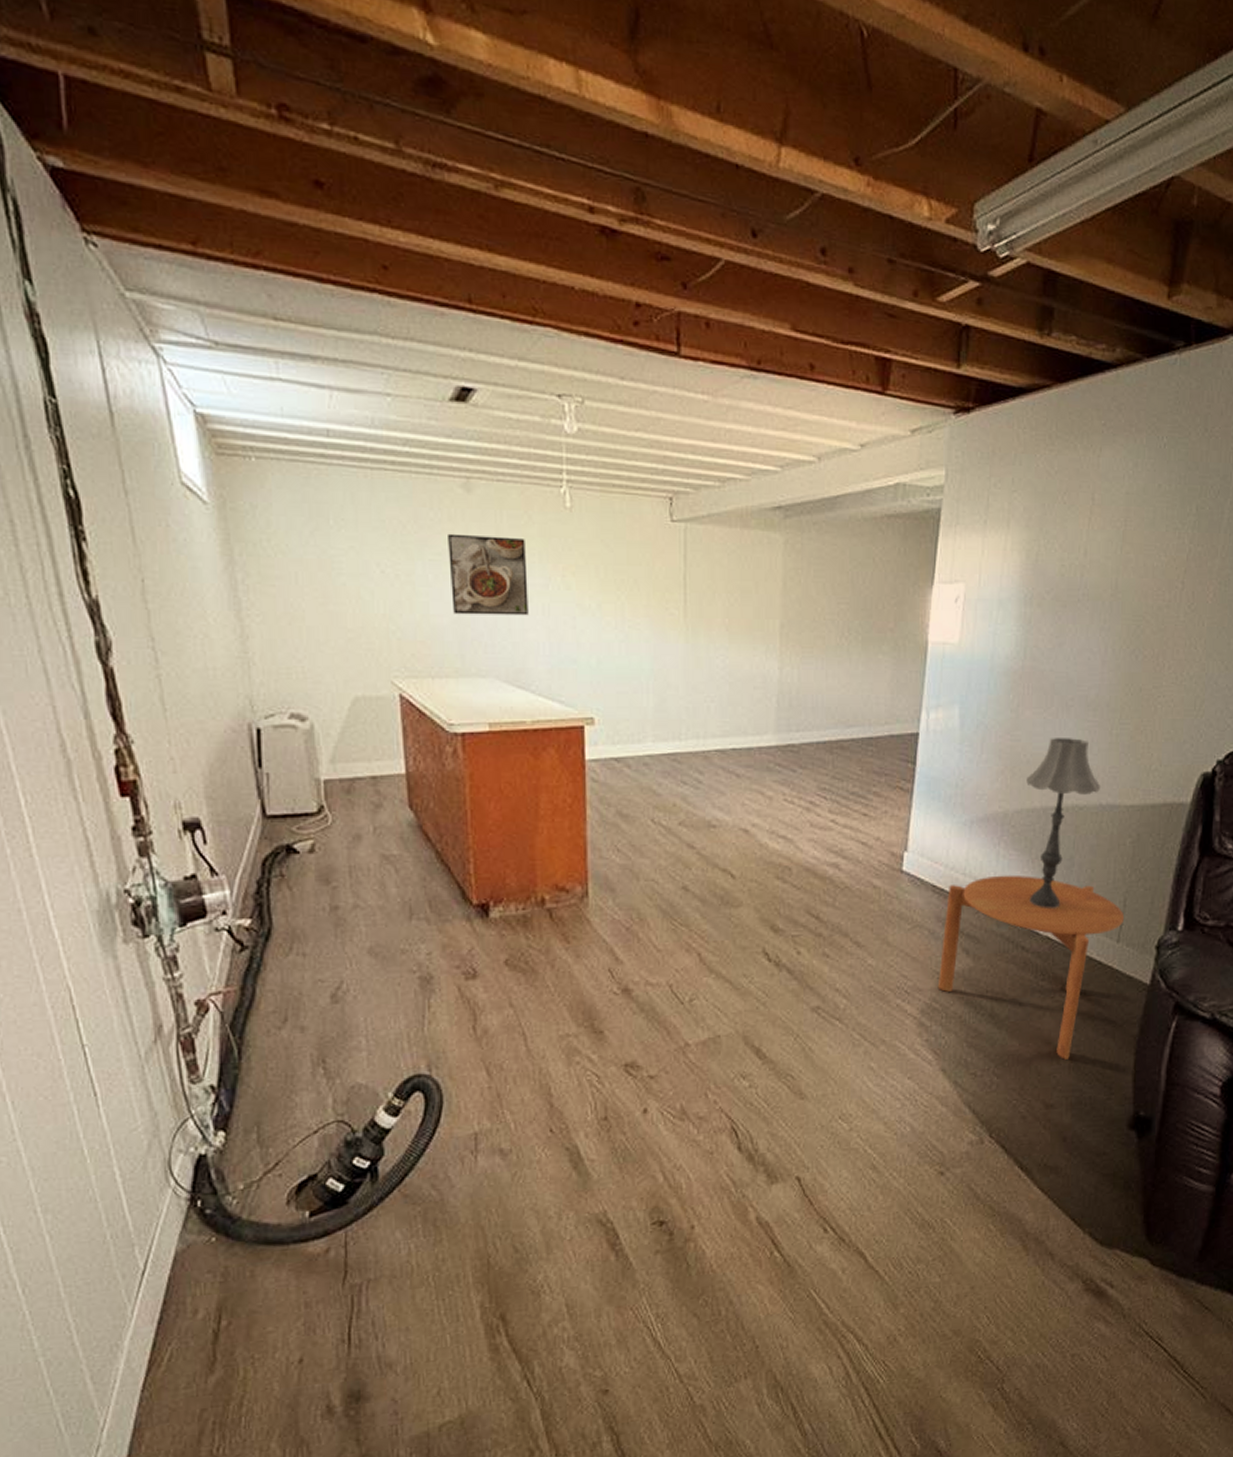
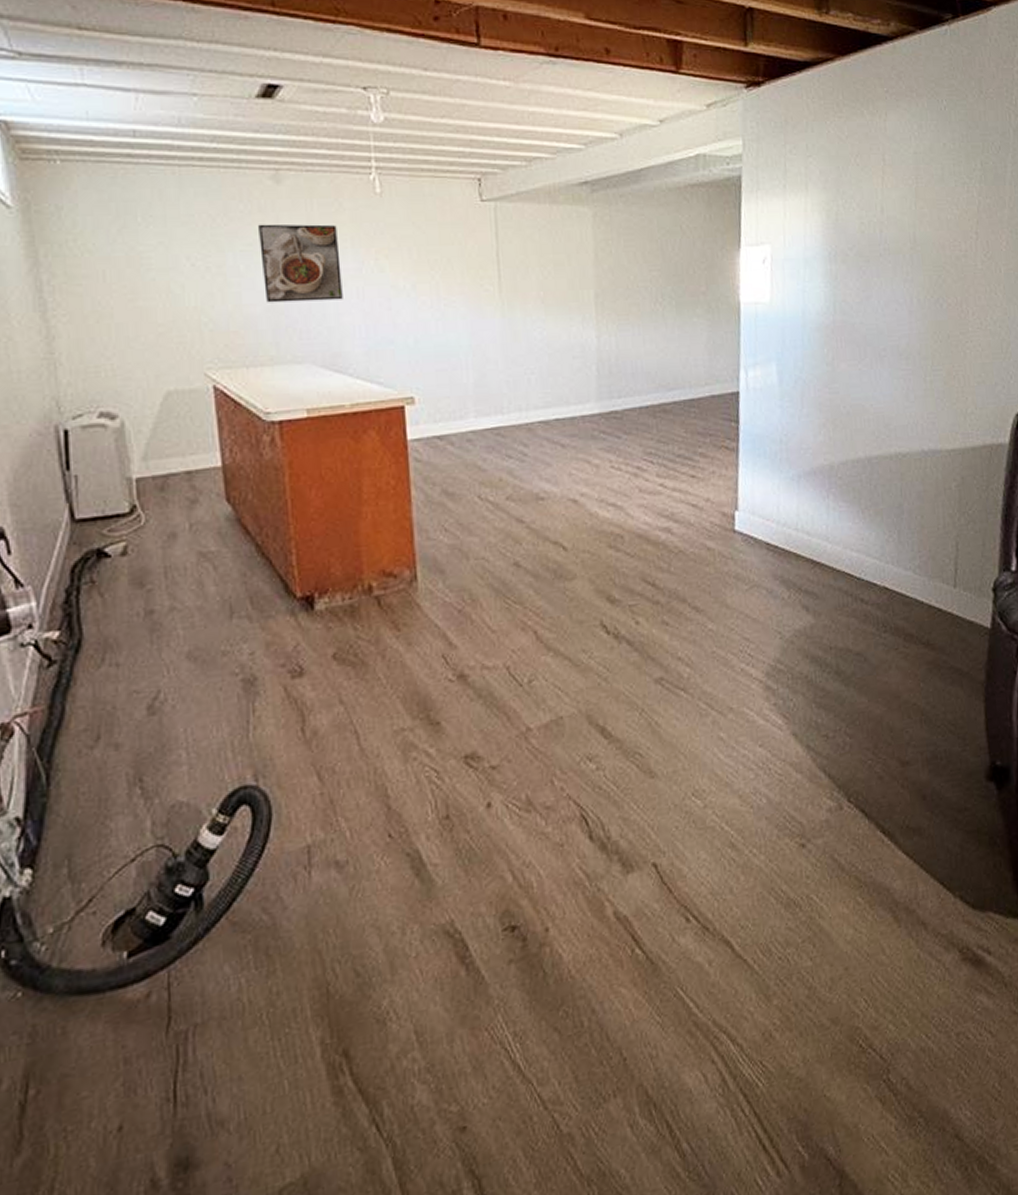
side table: present [937,875,1125,1060] -> none [780,526,959,713]
table lamp: present [1026,738,1101,910] -> none [848,387,922,559]

